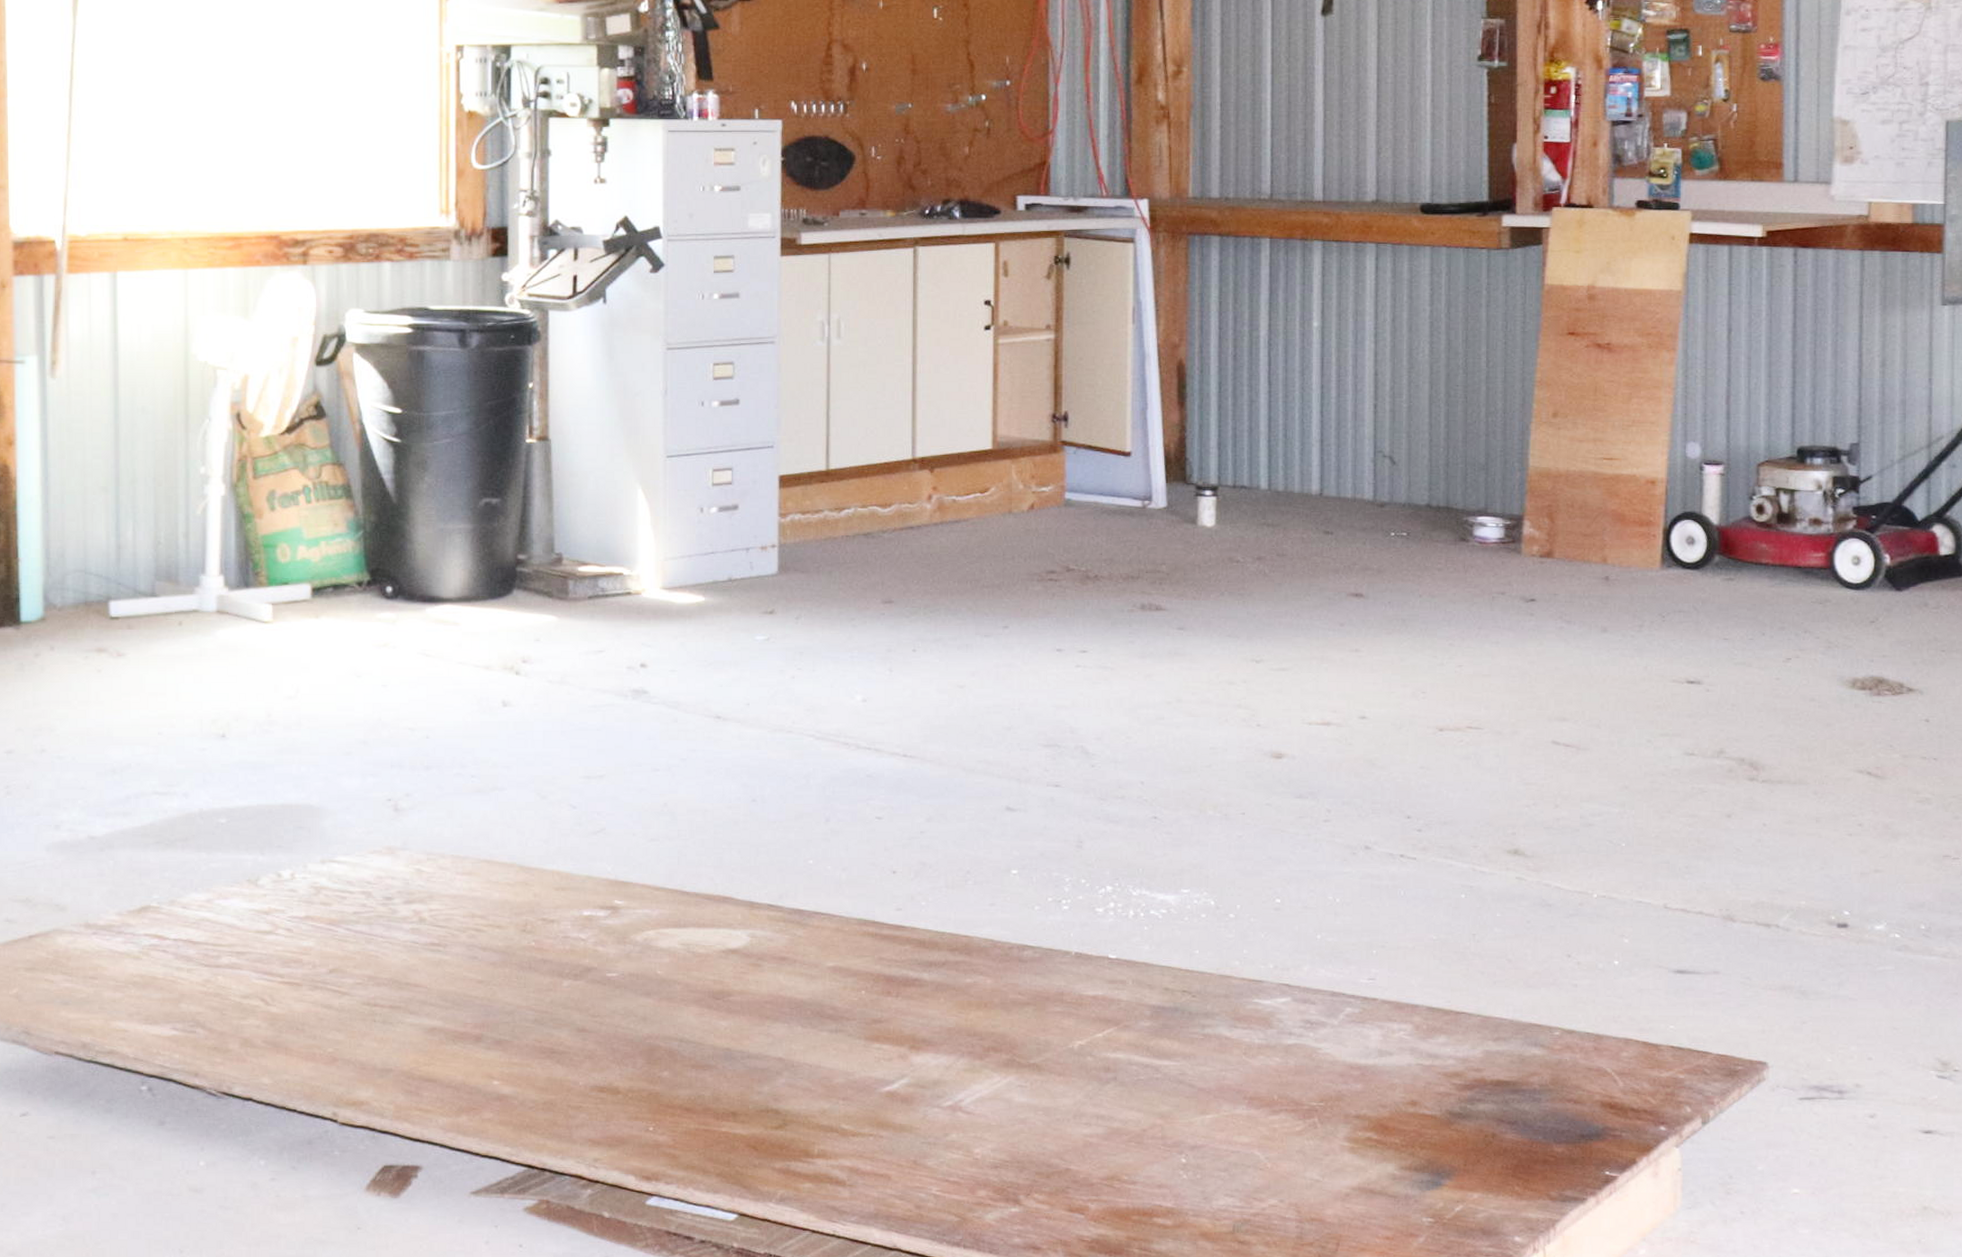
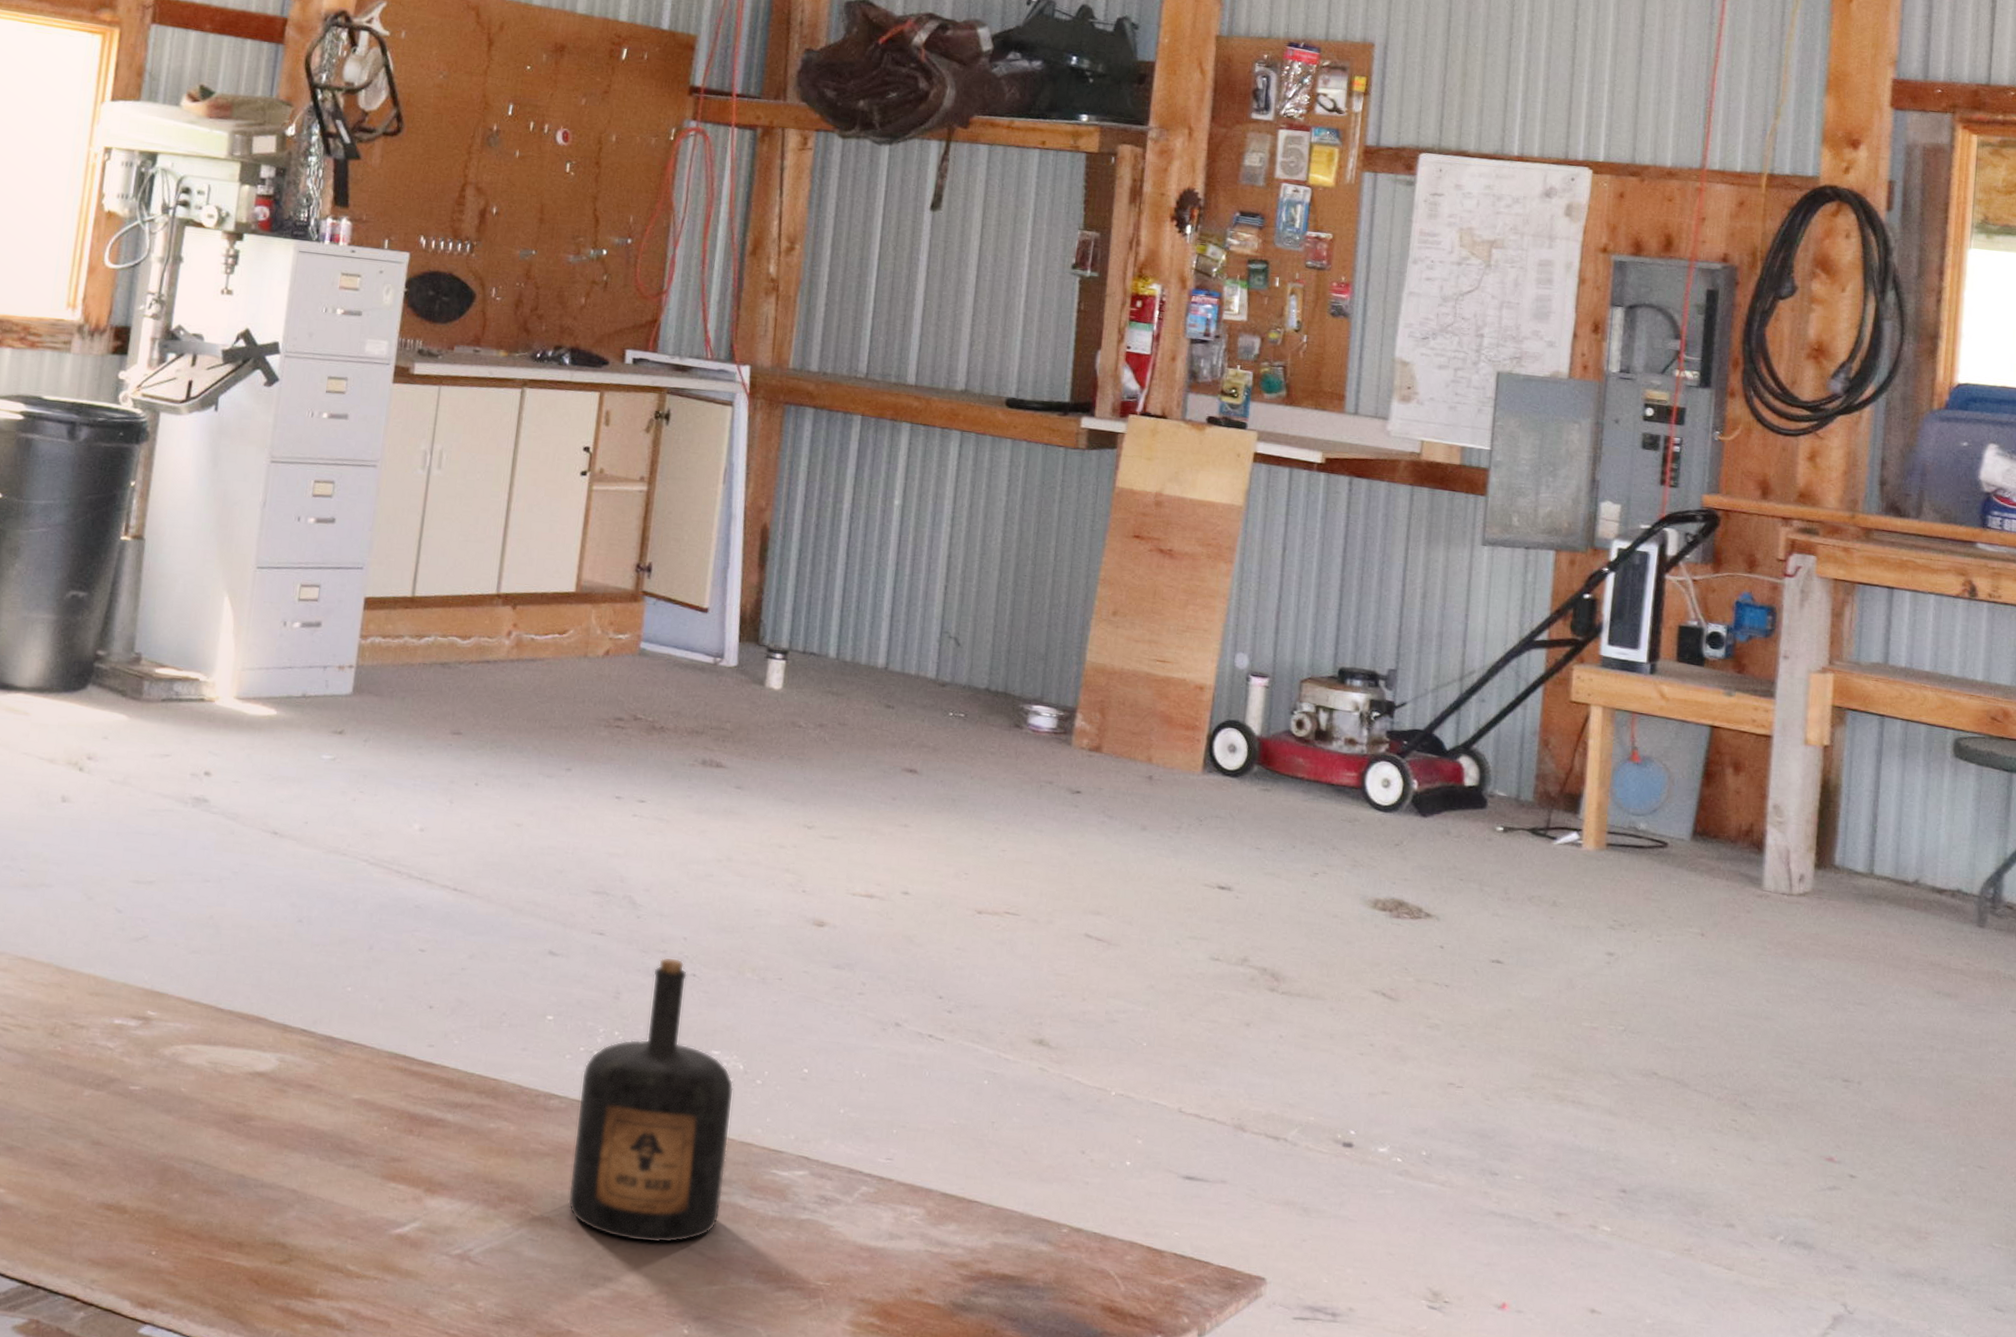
bottle: none [1052,803,1207,1080] -> present [567,957,734,1243]

